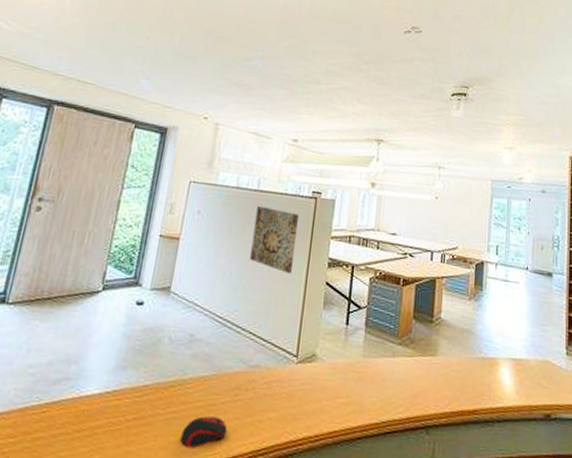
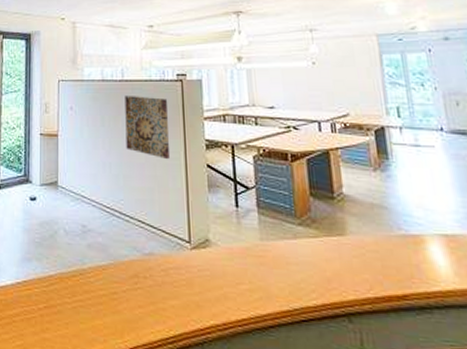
computer mouse: present [180,416,228,448] -> none [90,304,133,336]

